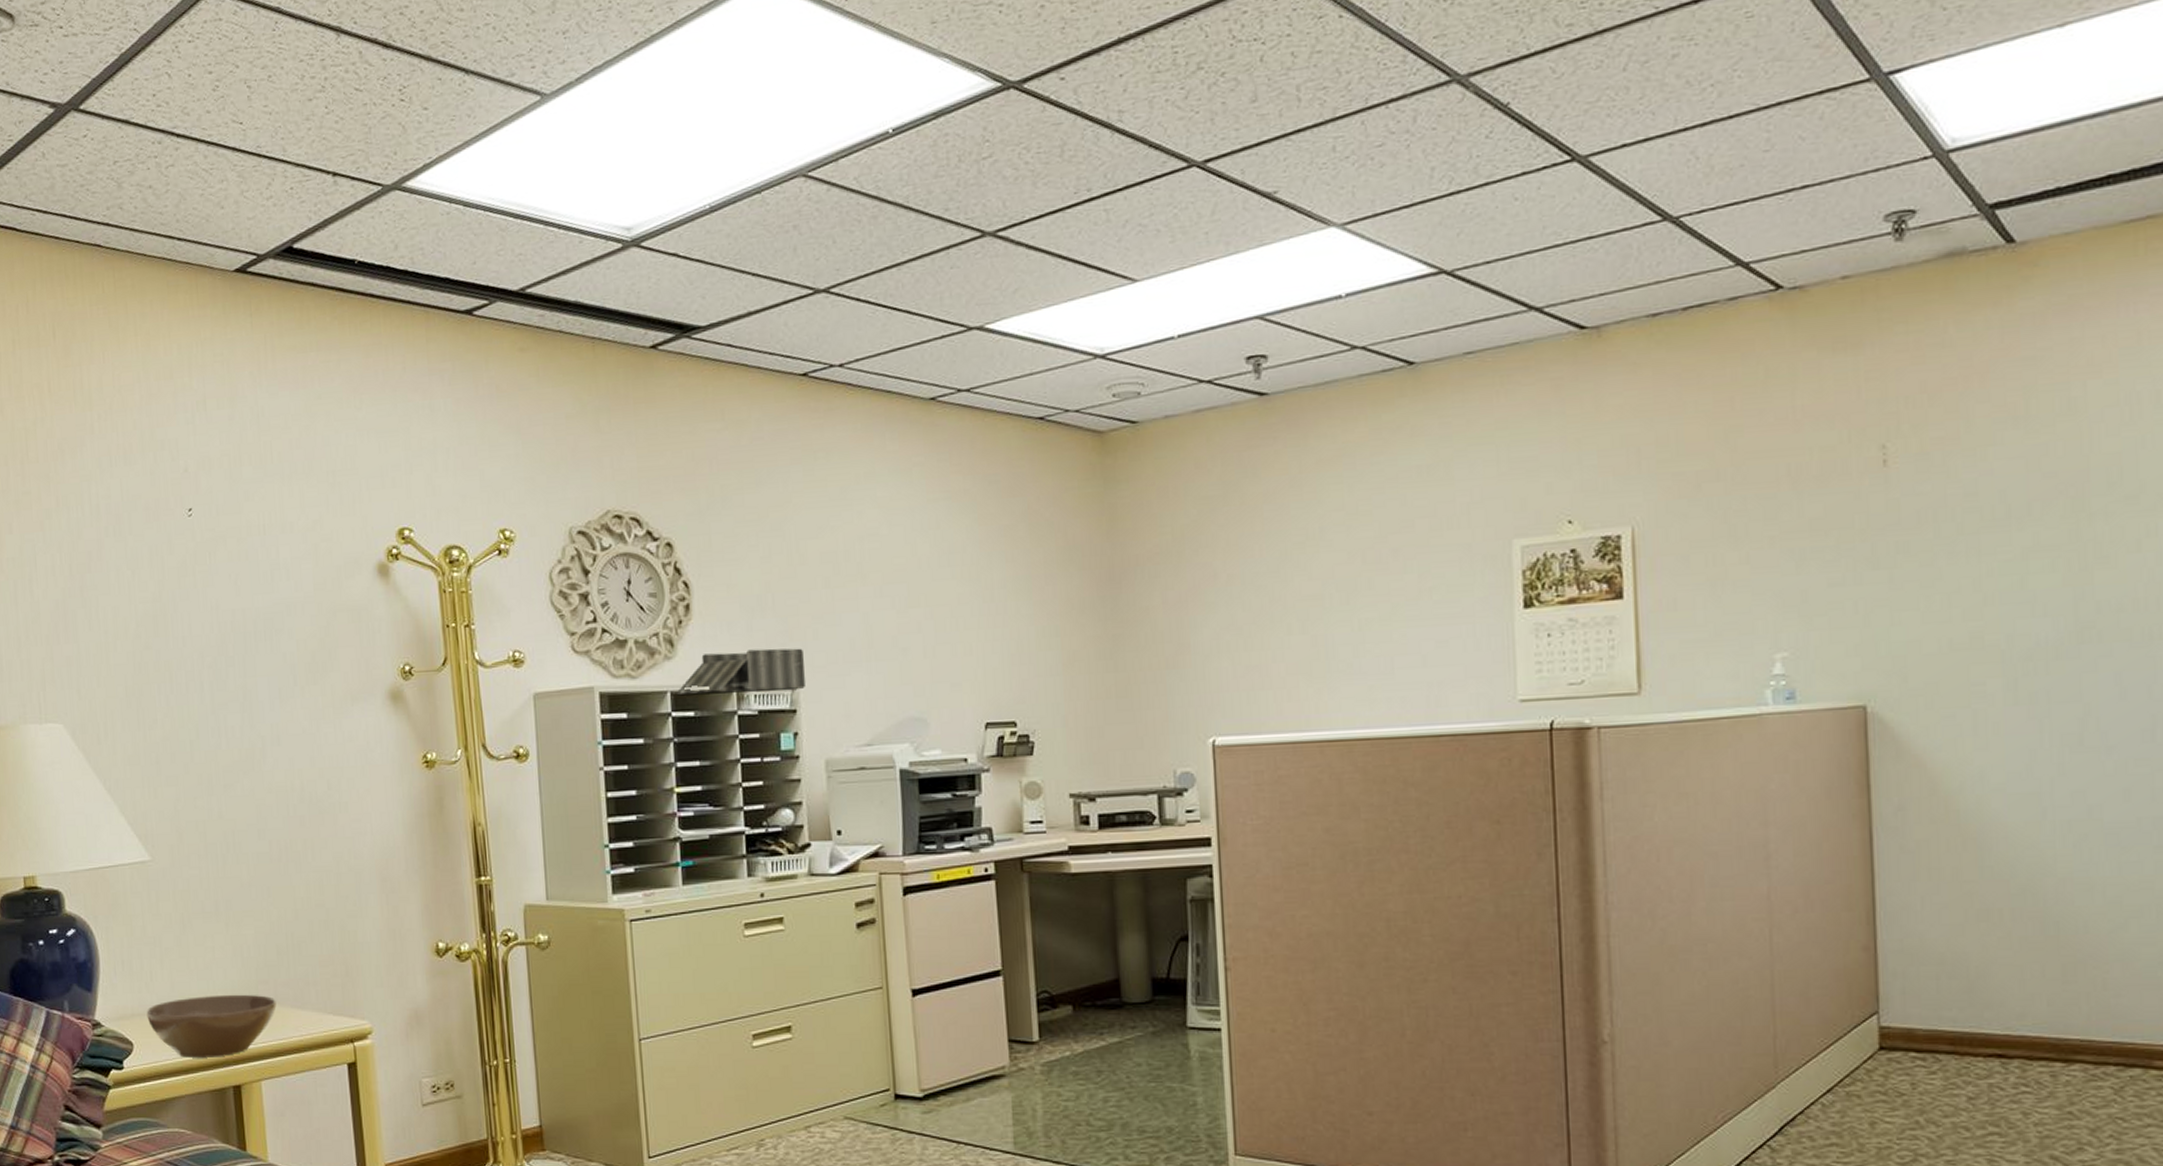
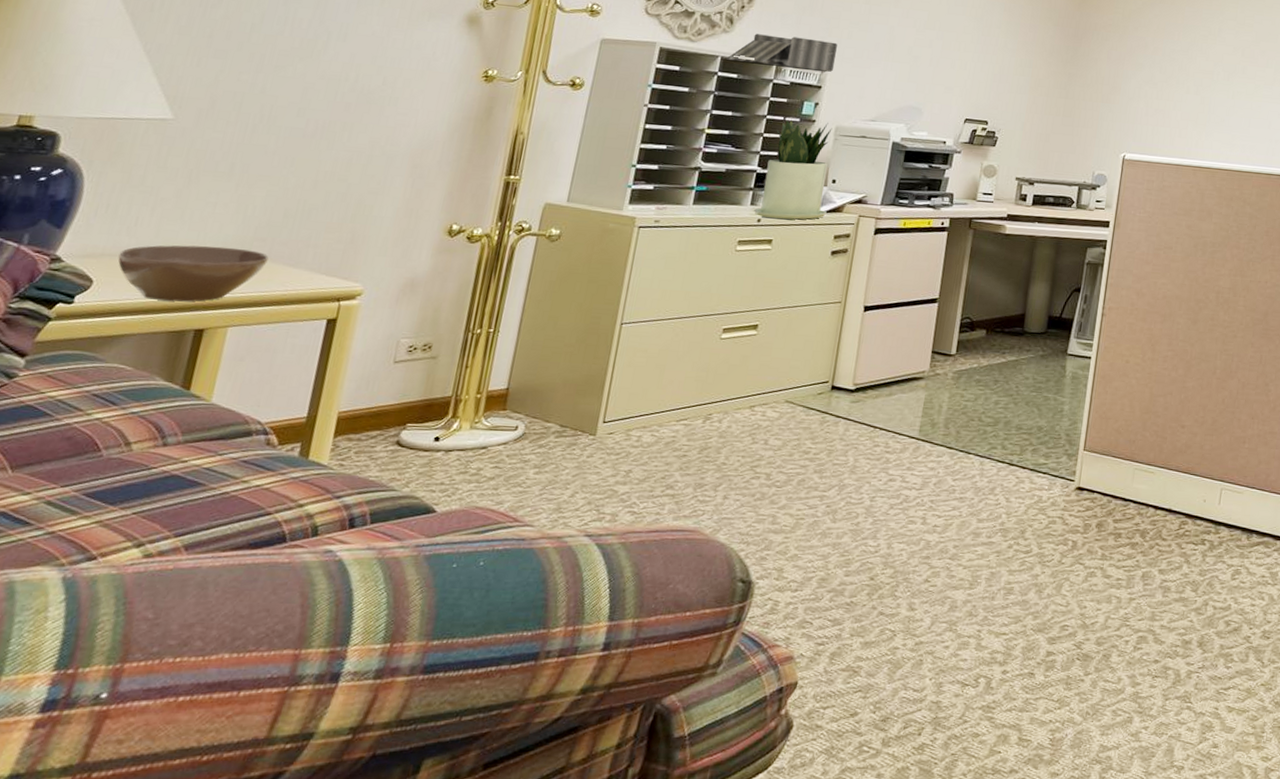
planter: none [753,757,839,891] -> present [754,120,833,220]

